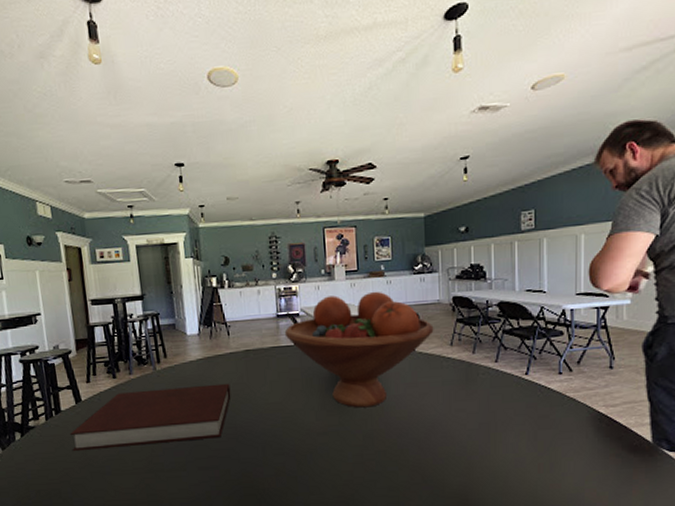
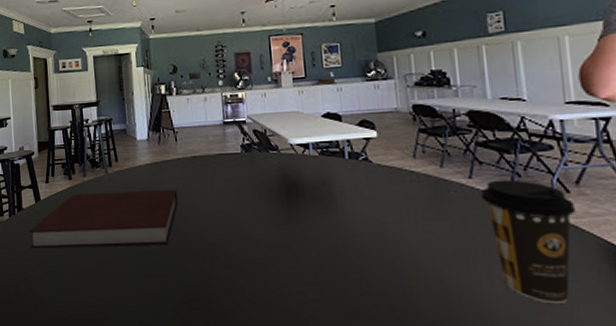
fruit bowl: present [284,291,434,408] -> none [231,98,393,222]
coffee cup: none [503,362,576,464] -> present [480,179,577,305]

